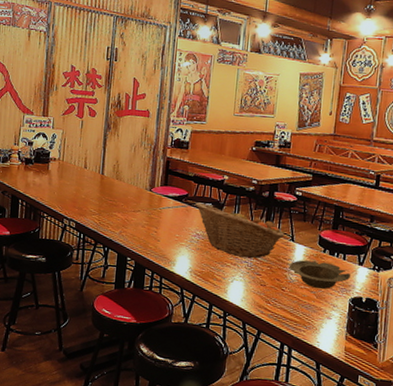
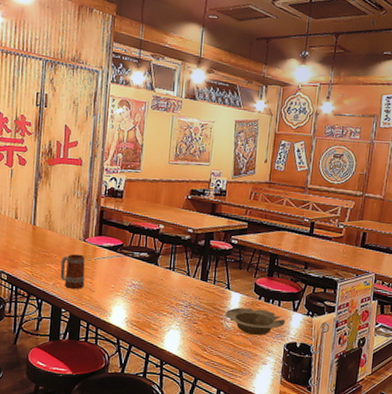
beer mug: none [126,203,151,239] -> present [60,253,85,290]
fruit basket: present [195,202,284,259] -> none [131,252,220,307]

